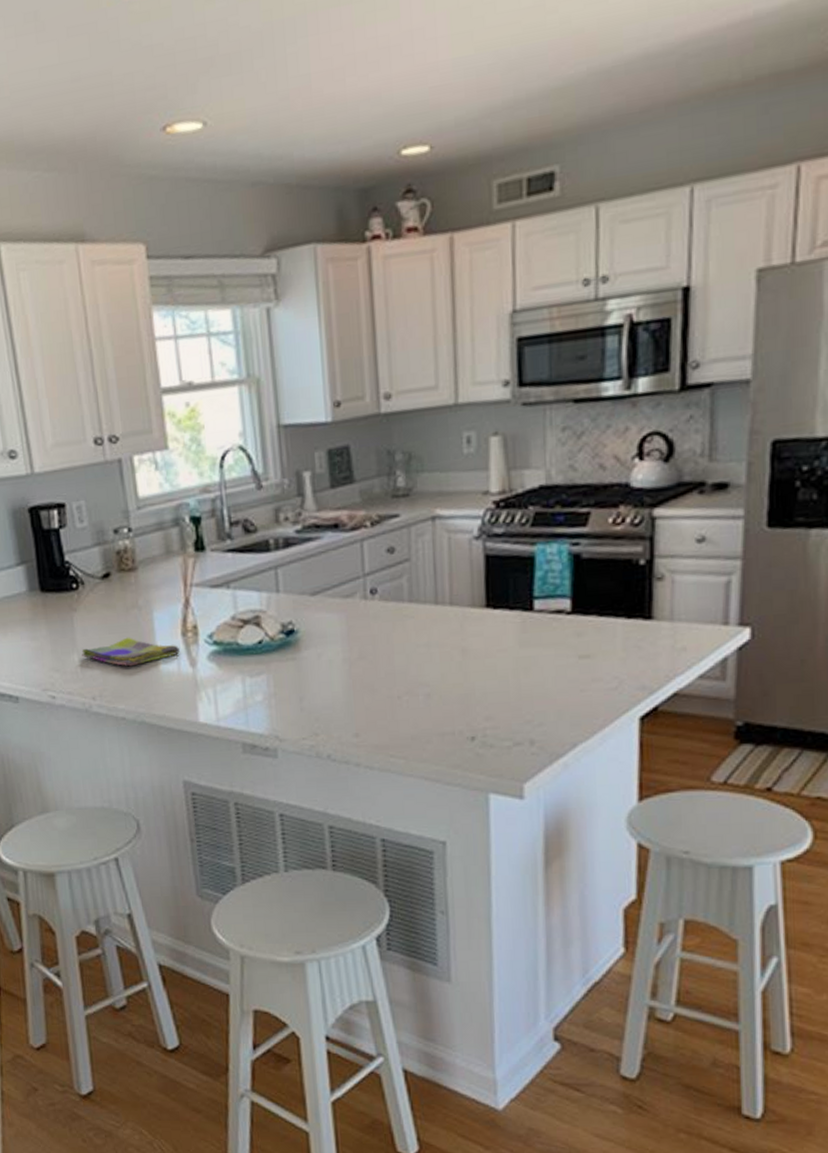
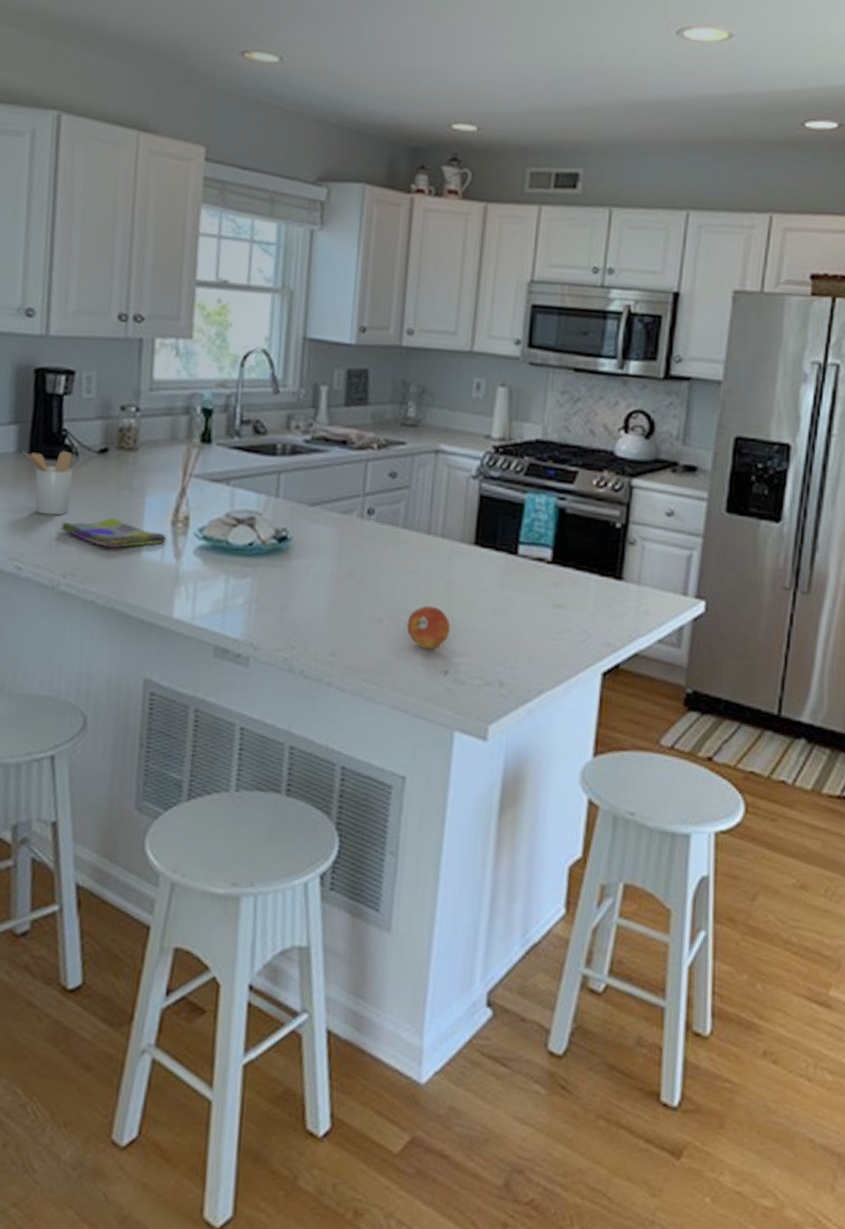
utensil holder: none [34,582,85,645] -> present [23,450,74,516]
fruit: none [426,675,472,719] -> present [406,605,450,650]

